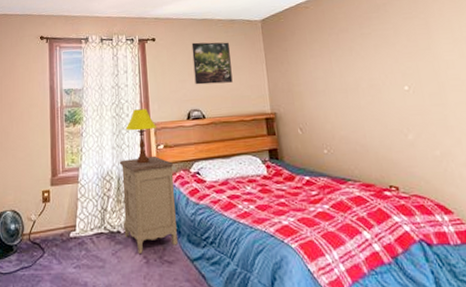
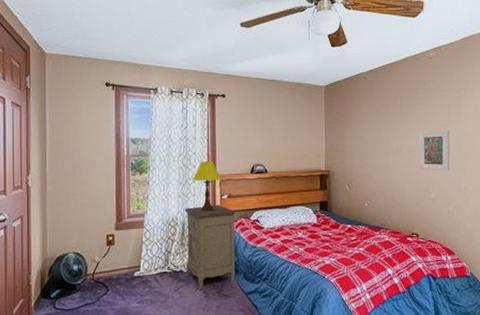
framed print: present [191,42,233,85] -> none [260,102,295,142]
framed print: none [379,57,429,108] -> present [418,130,450,171]

